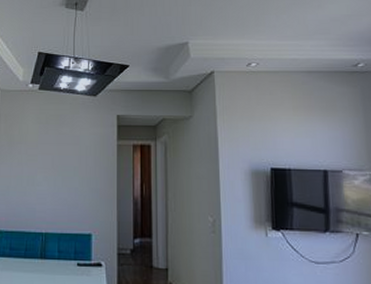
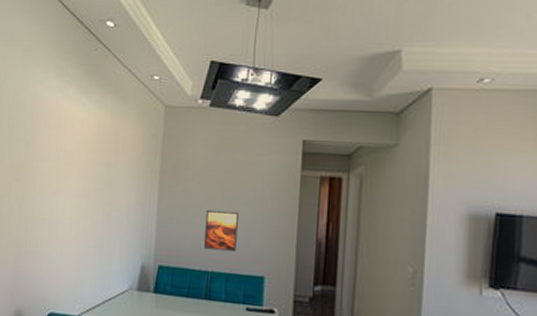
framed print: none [37,177,67,214] -> present [203,209,239,253]

